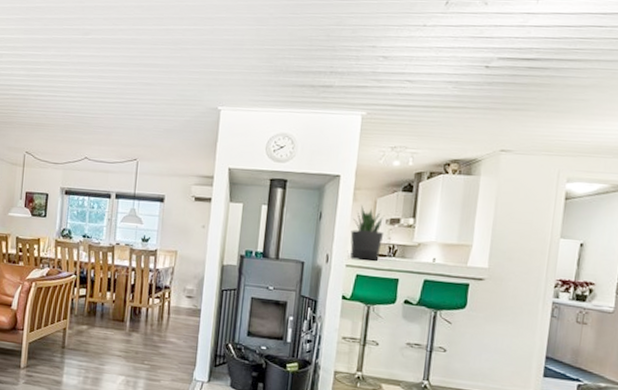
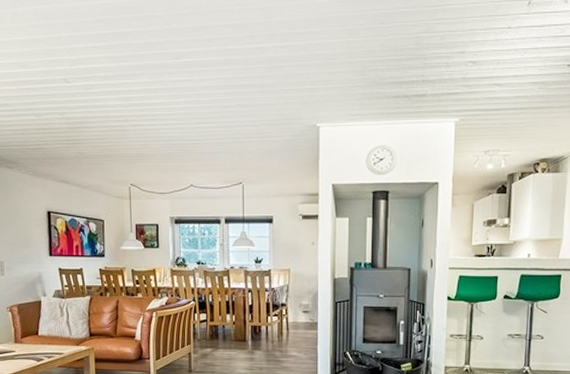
planter: present [350,205,385,262] -> none [451,210,483,262]

